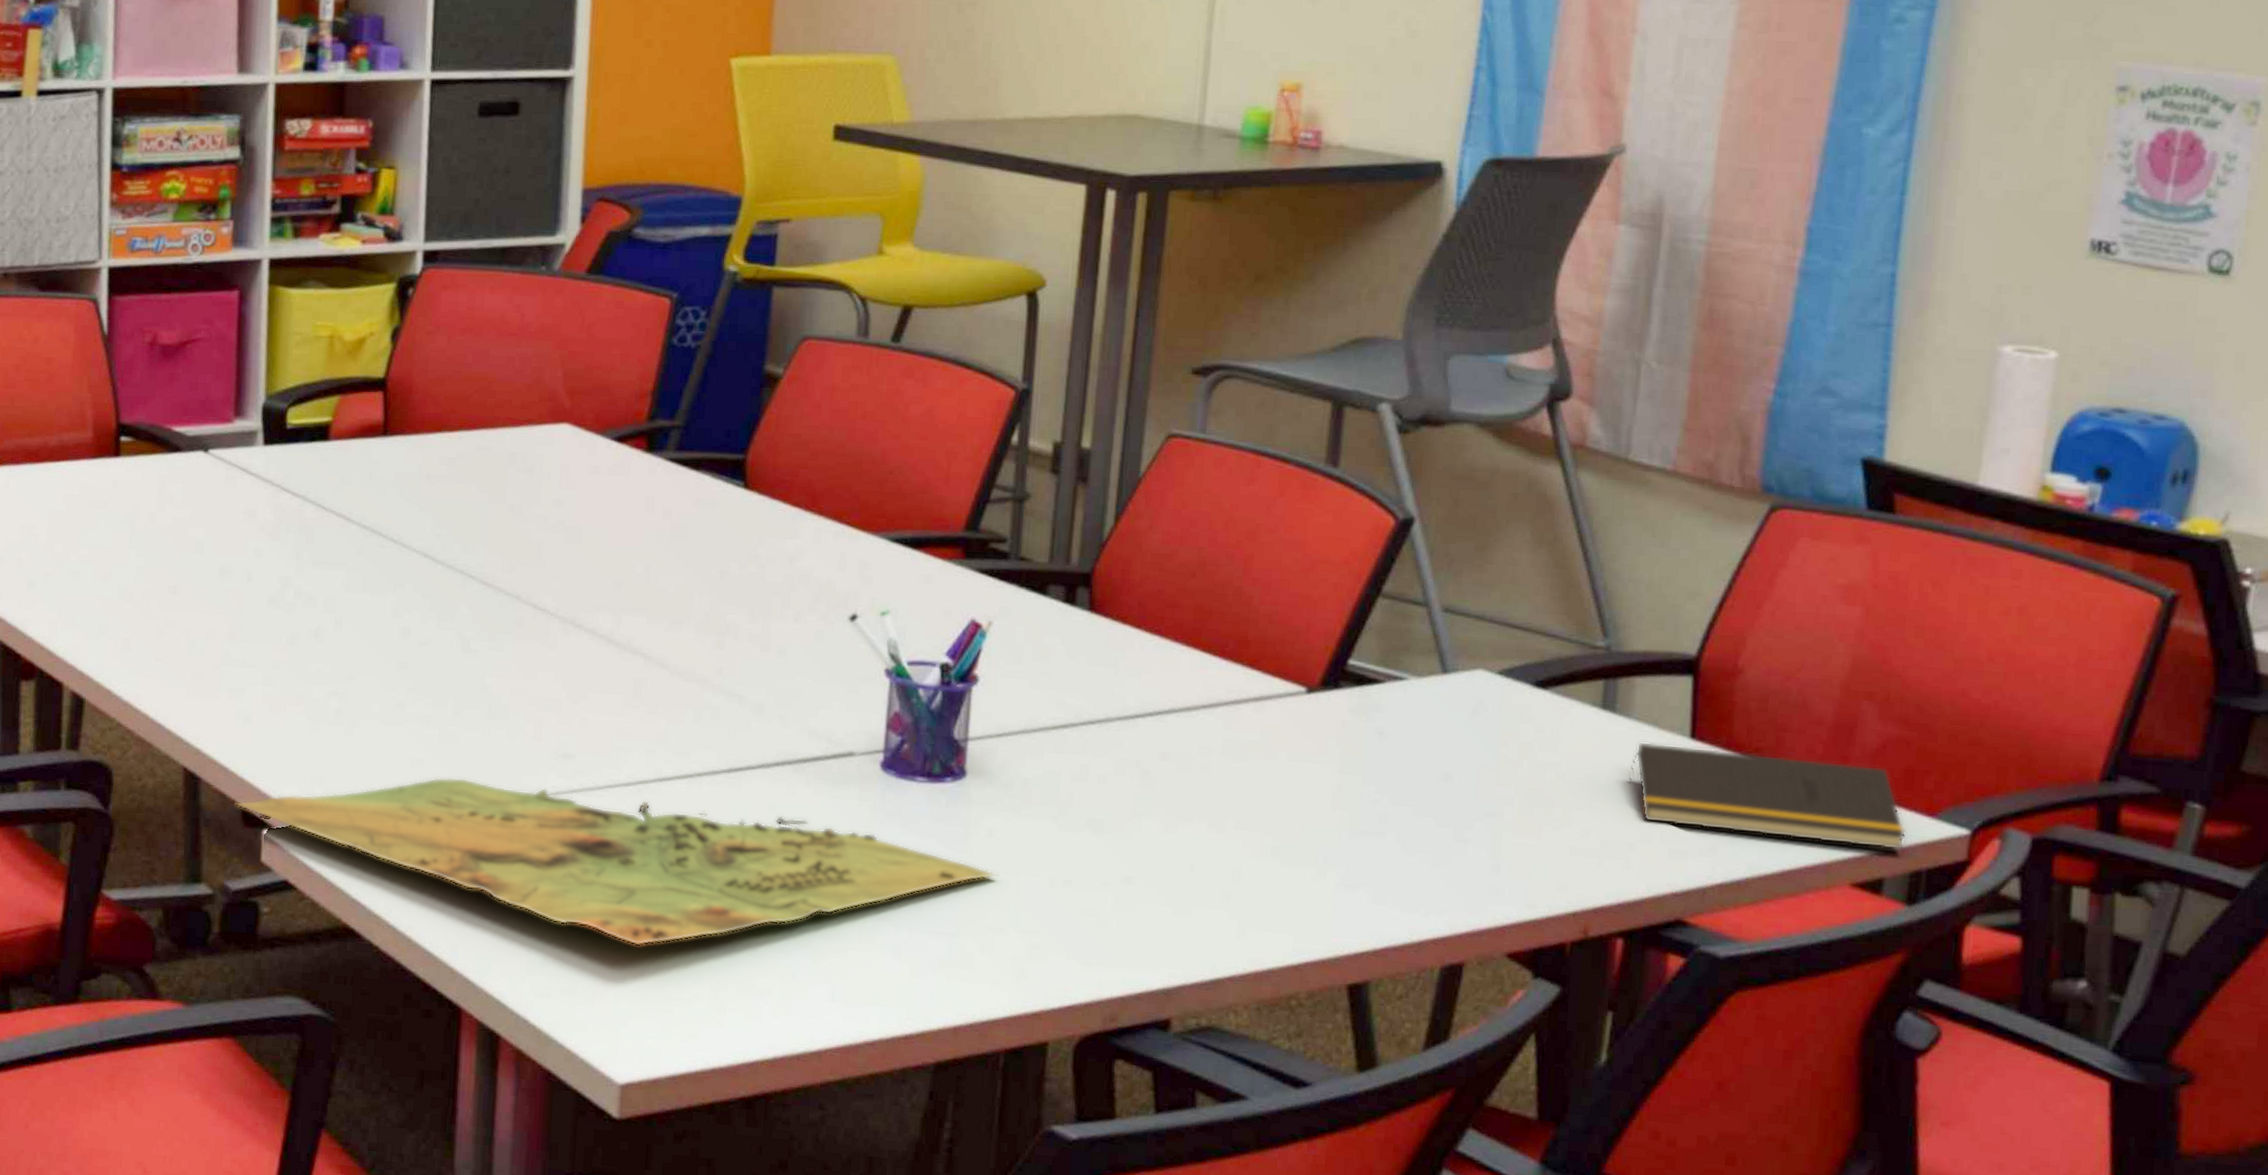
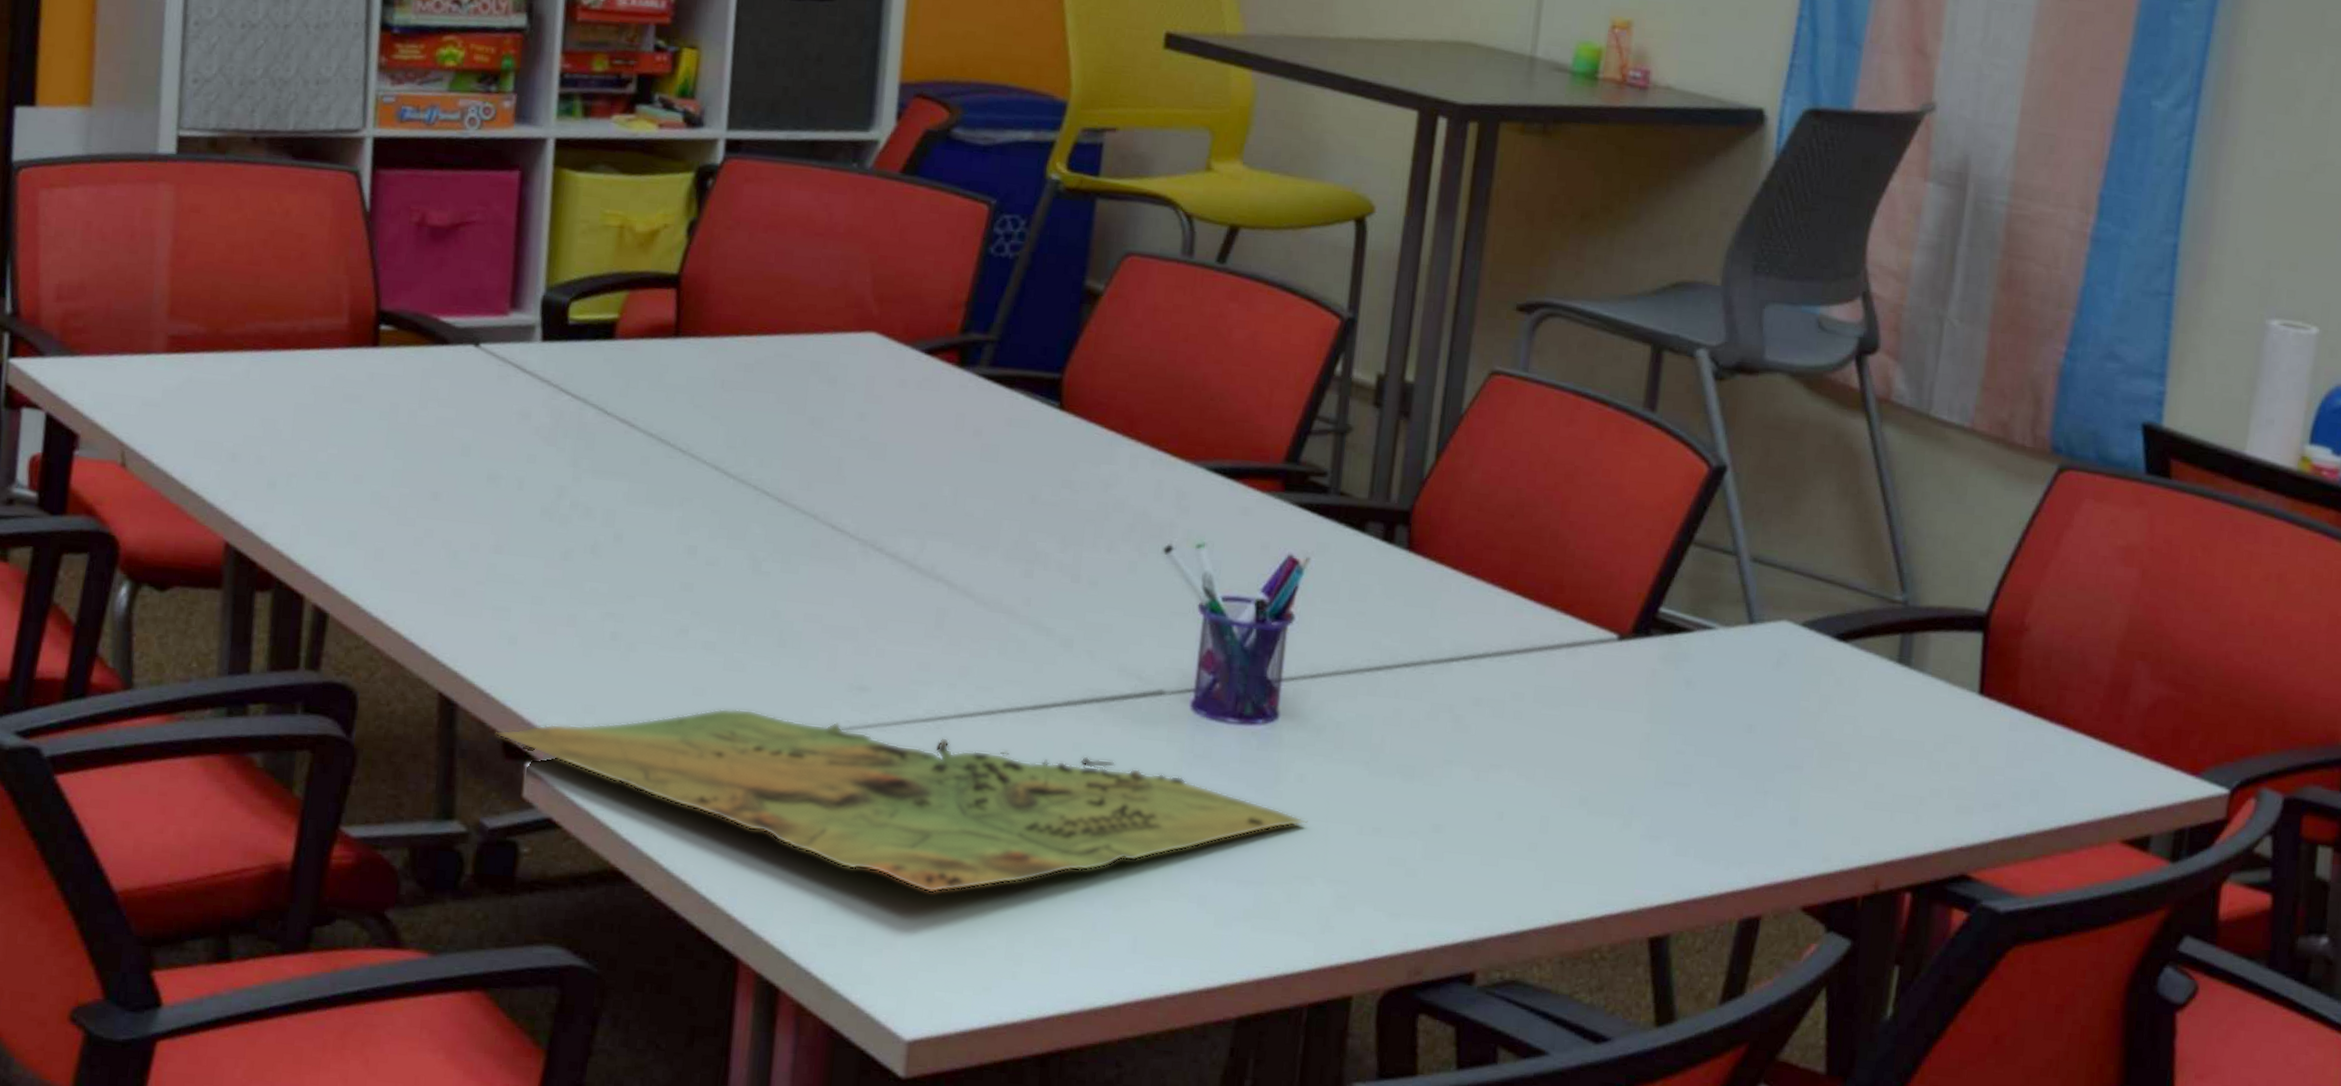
notepad: present [1629,741,1907,851] -> none [1921,696,2173,809]

